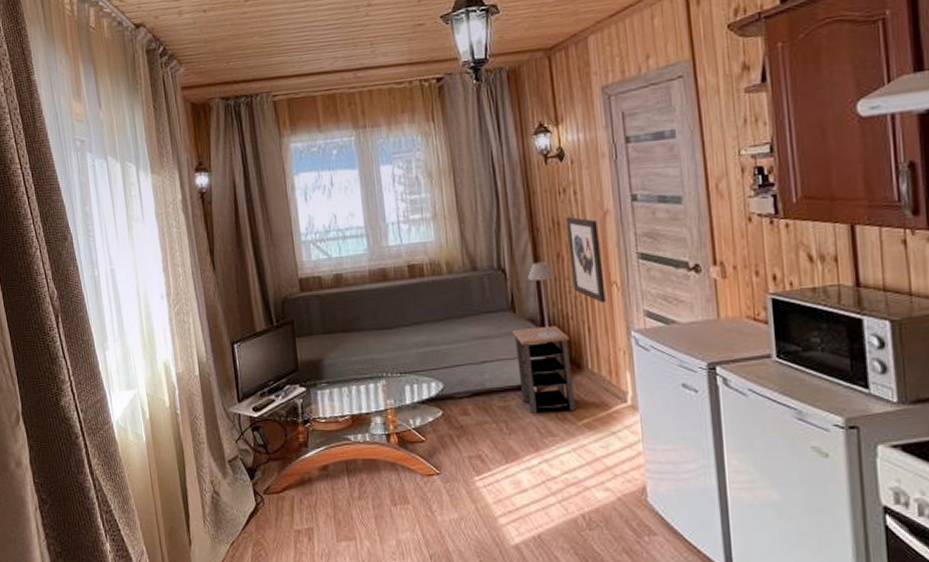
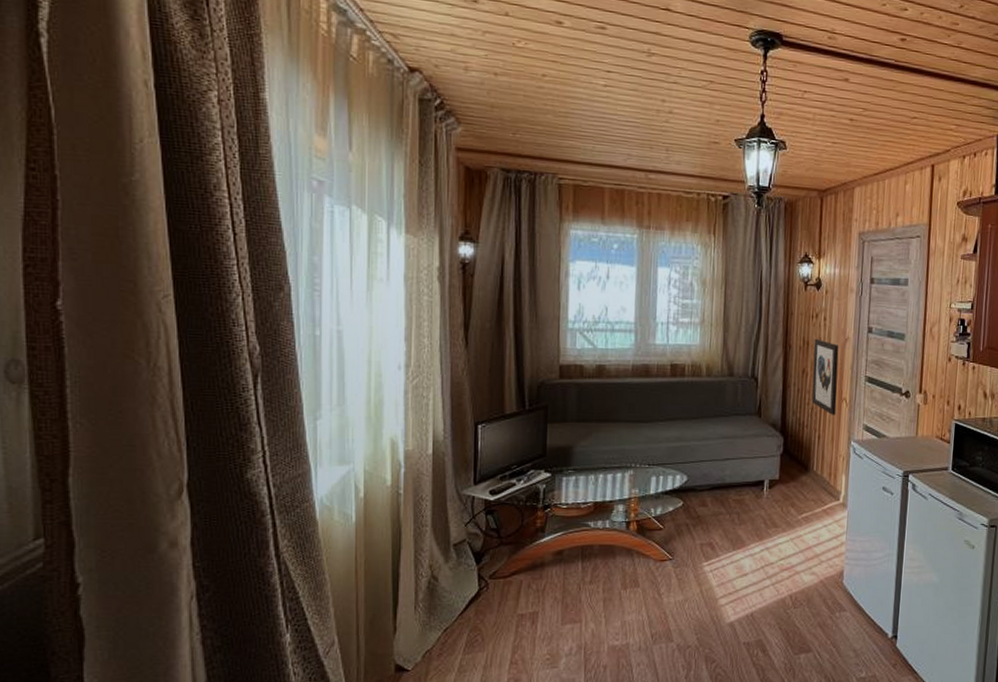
side table: present [511,326,576,414] -> none [755,431,802,507]
table lamp: present [527,262,560,339] -> none [775,375,799,443]

